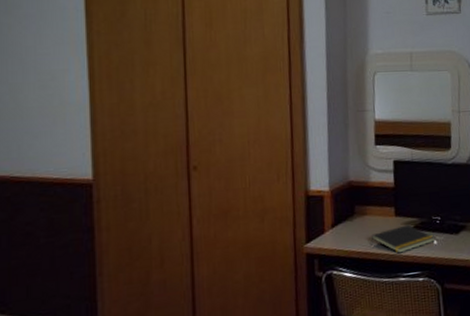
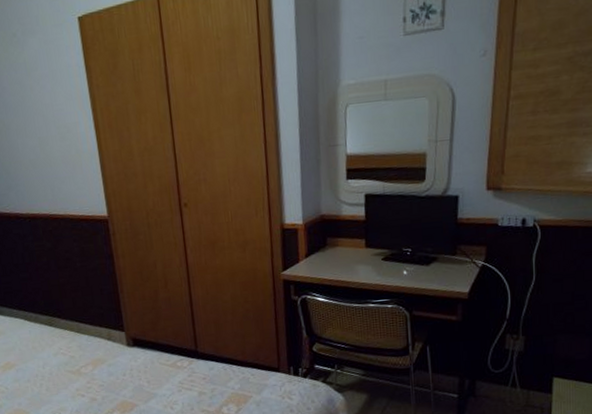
notepad: present [371,224,436,253] -> none [342,255,406,282]

